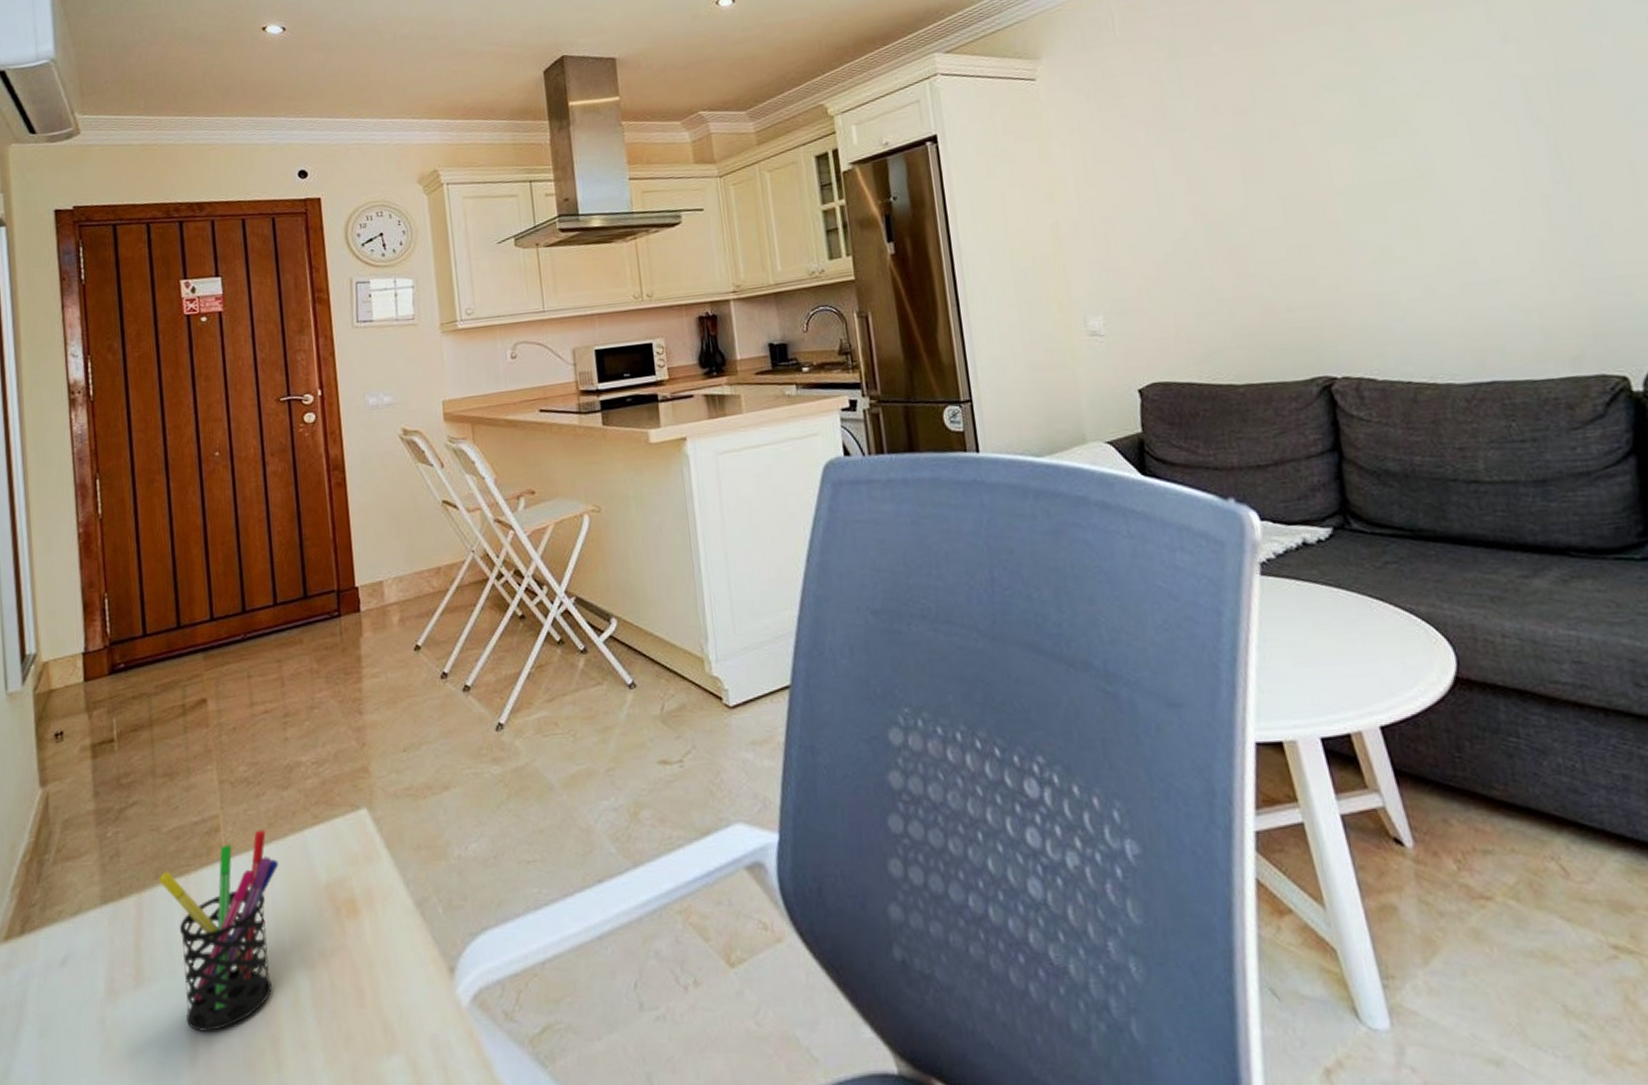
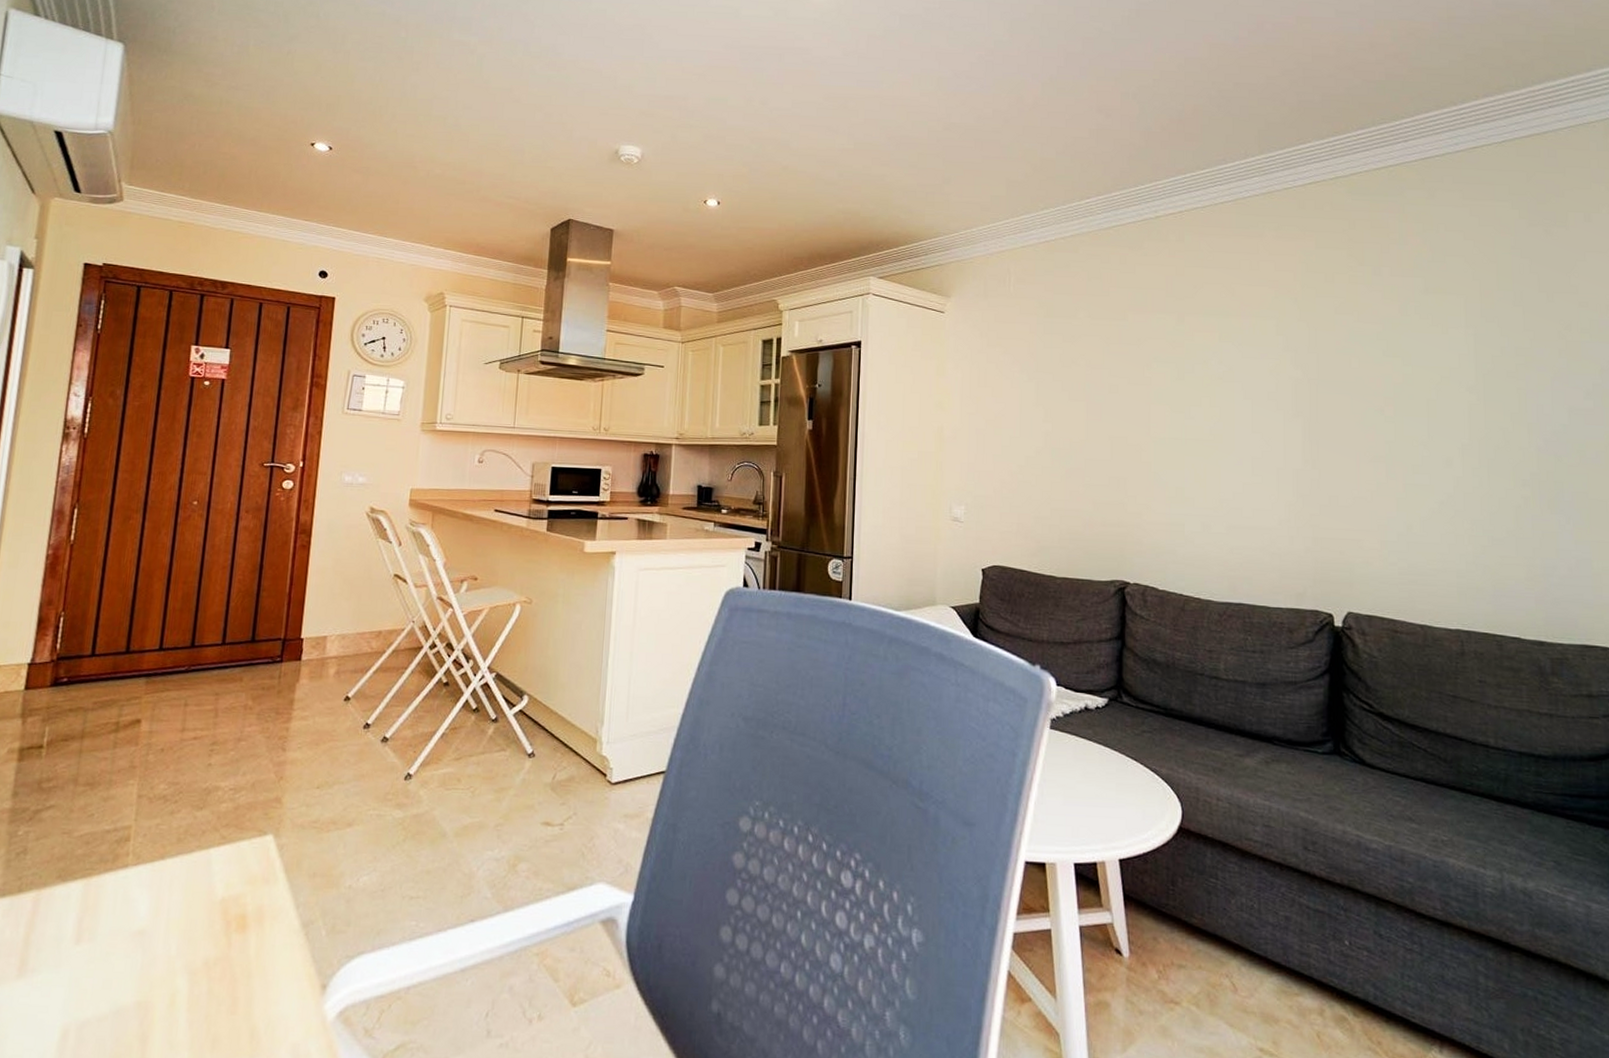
pen holder: present [158,830,279,1033] -> none [60,844,180,1025]

